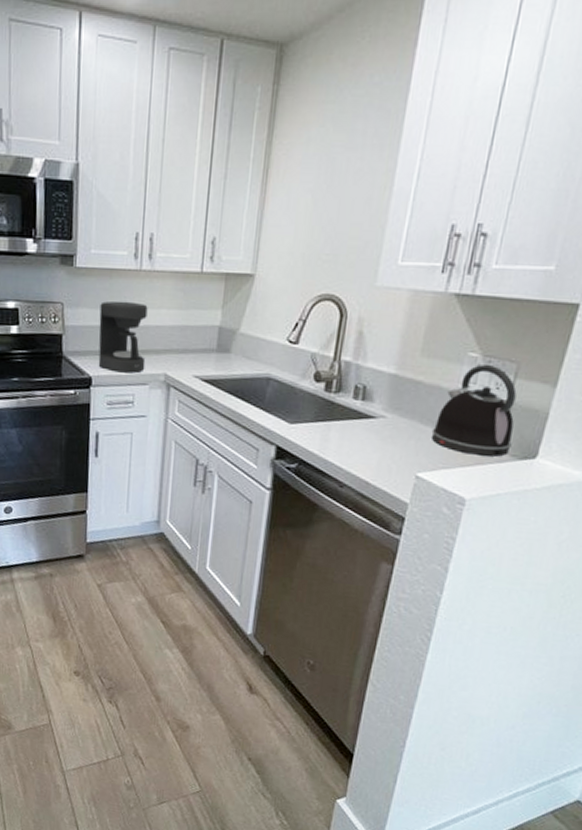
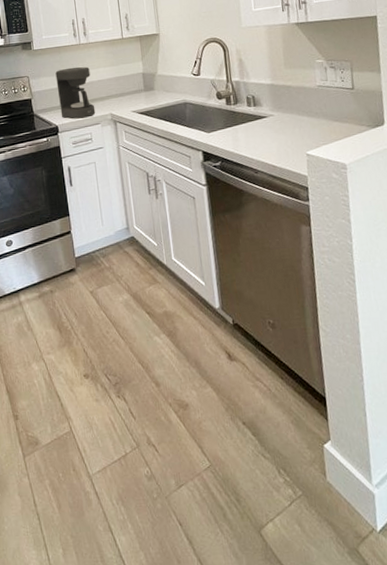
kettle: present [431,365,517,457] -> none [307,66,365,131]

